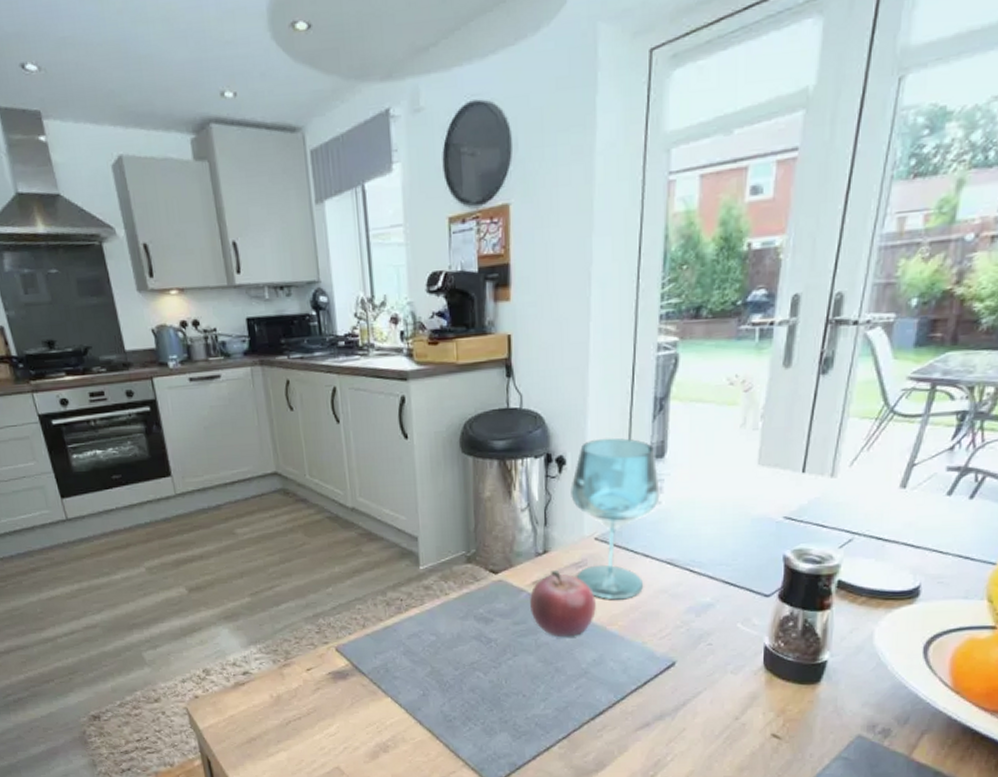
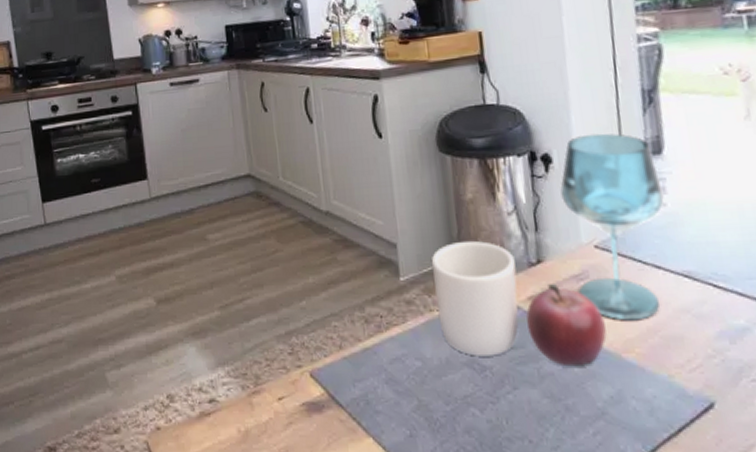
mug: none [448,534,525,631] -> present [431,240,519,357]

